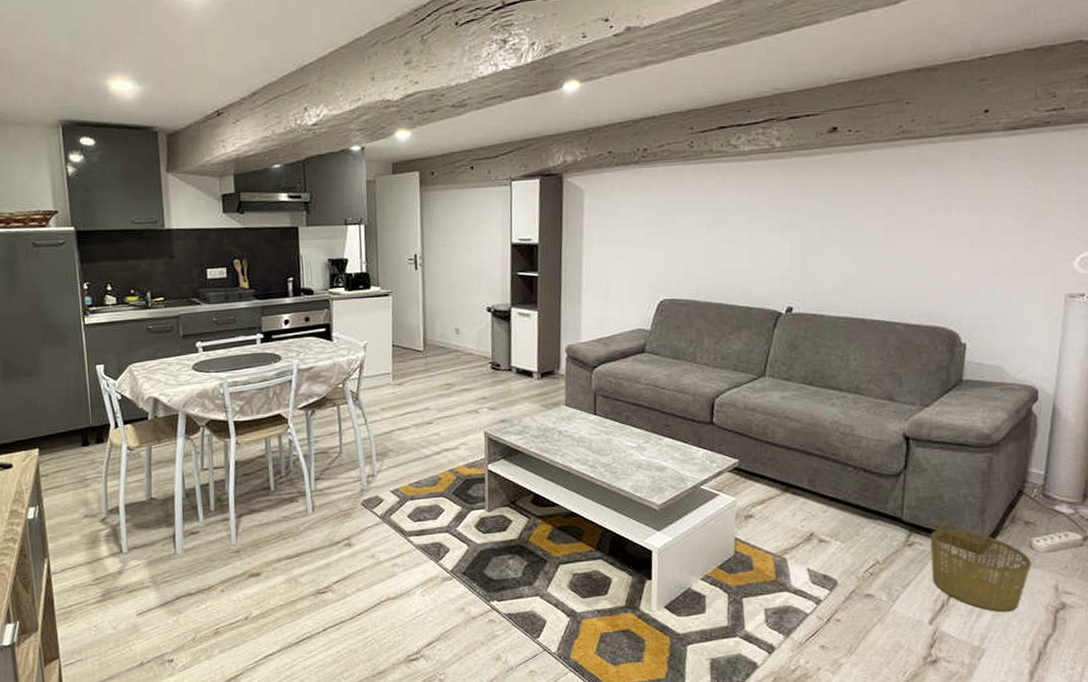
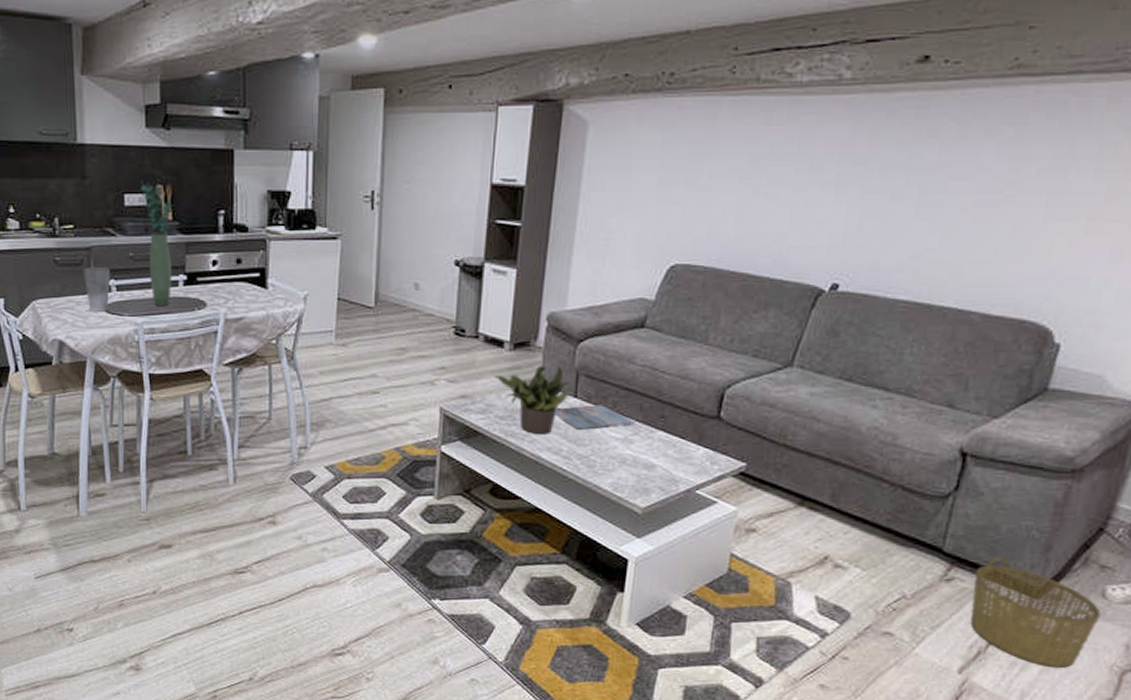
cup: none [172,332,197,371] -> present [82,267,110,312]
vase: none [220,256,251,363] -> present [141,180,173,307]
potted plant: none [527,389,592,449] -> present [494,364,573,434]
magazine: none [579,420,646,442] -> present [554,405,635,430]

